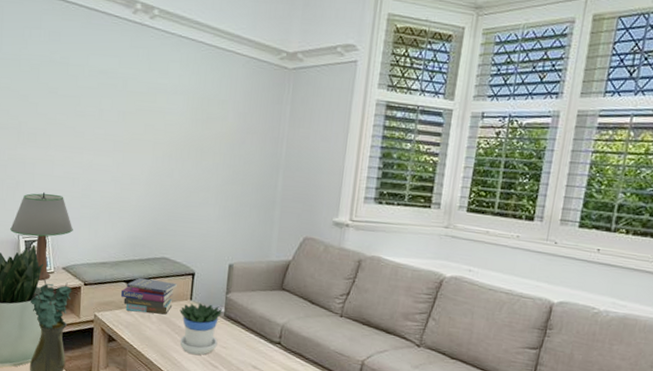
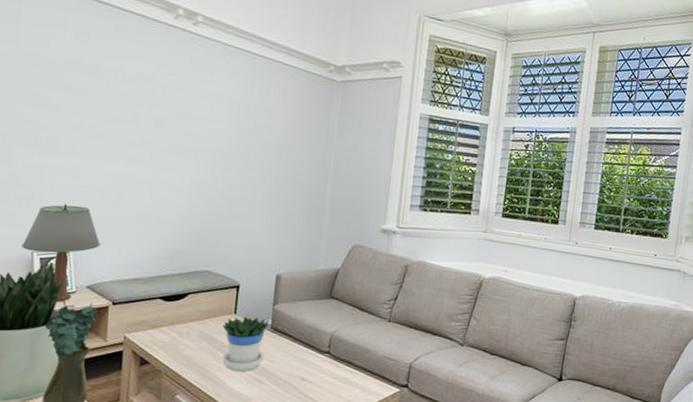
books: present [120,277,178,315] -> none [155,293,221,331]

